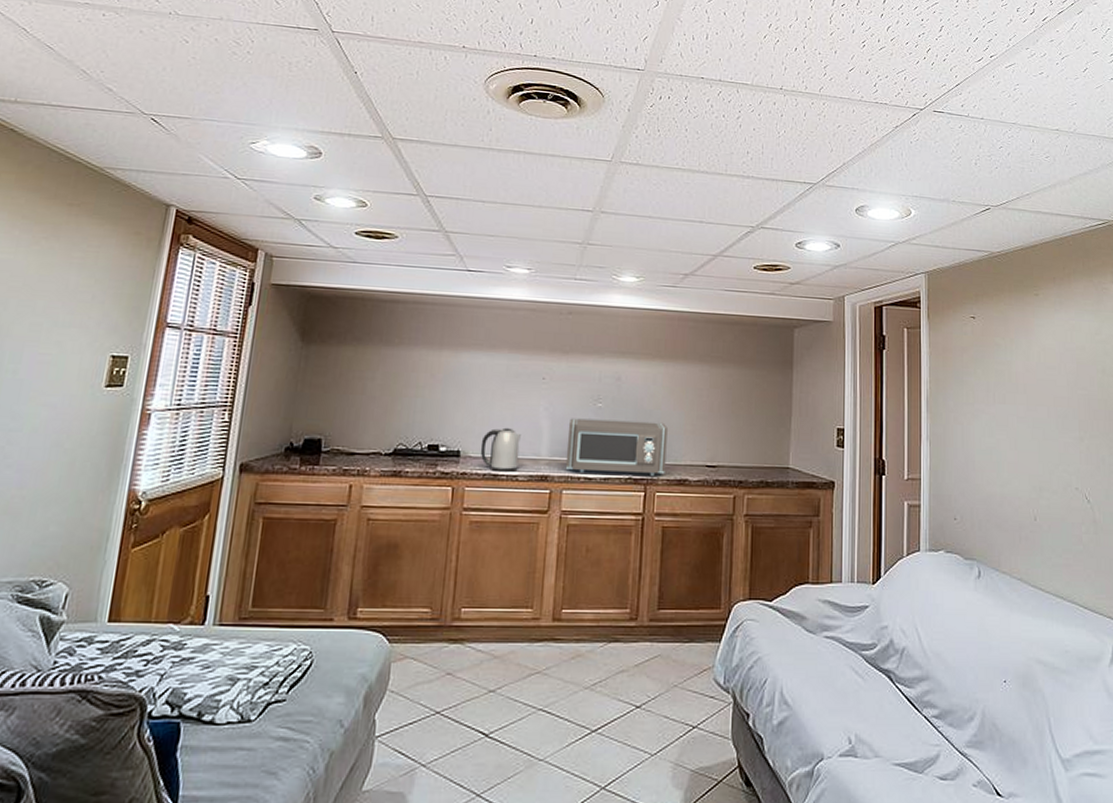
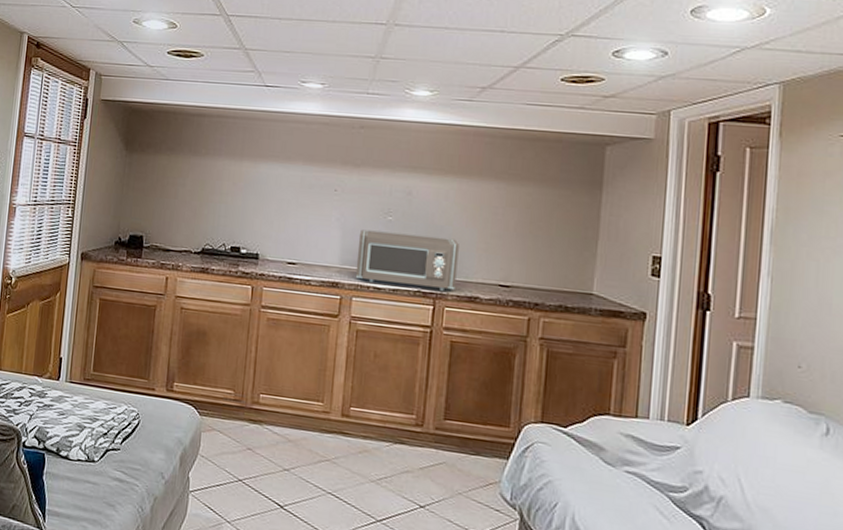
kettle: present [480,427,521,473] -> none [276,235,314,278]

